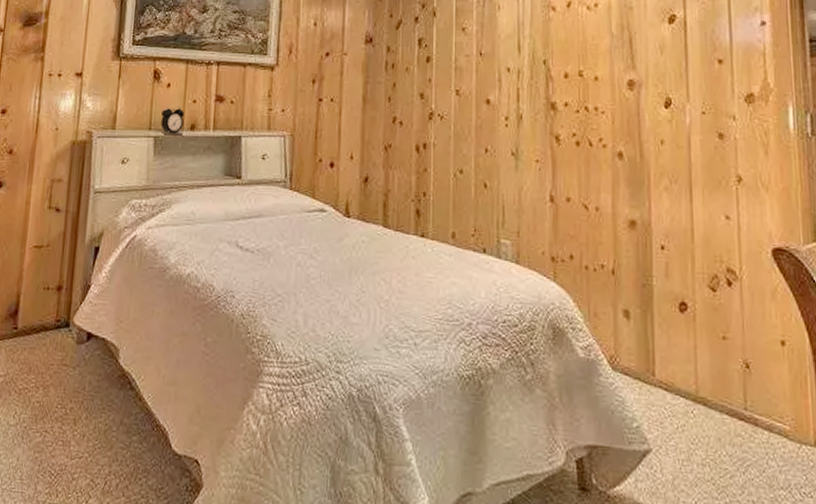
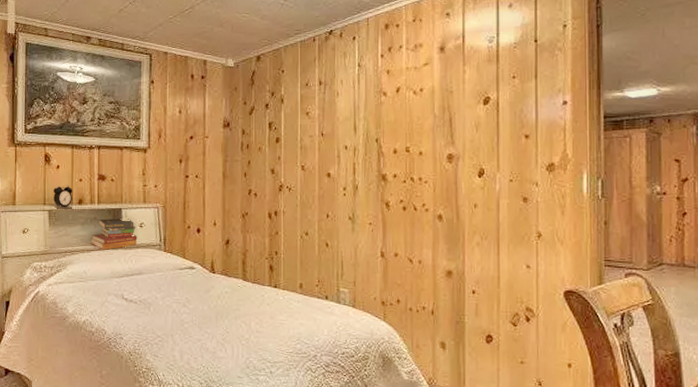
books: none [203,148,259,186] -> present [91,218,138,250]

